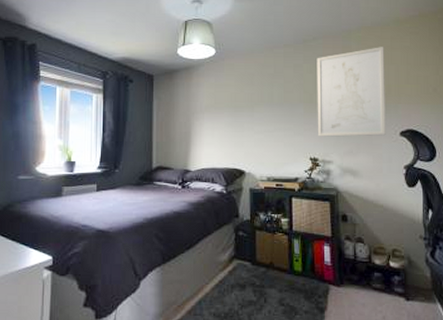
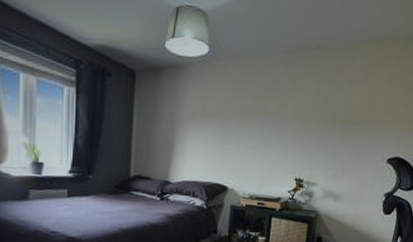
wall art: present [316,47,386,137] -> none [306,64,390,162]

